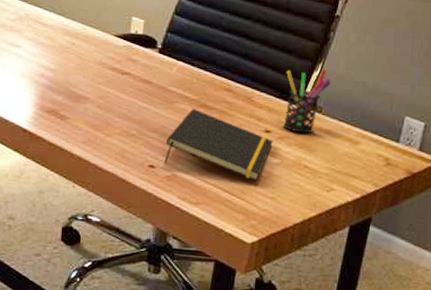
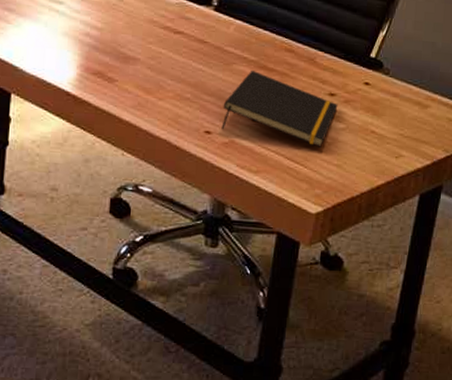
pen holder: present [282,68,331,134] -> none [348,28,399,97]

